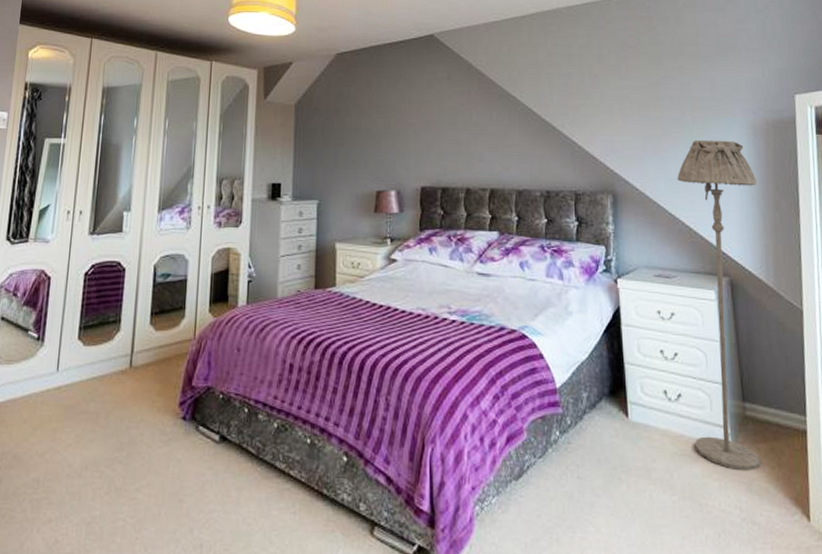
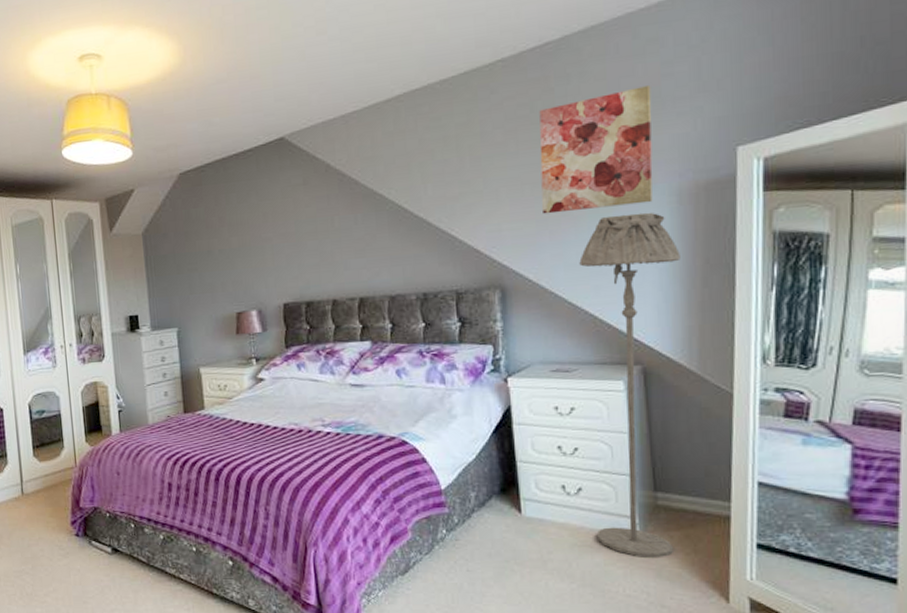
wall art: none [645,36,734,133] -> present [539,85,653,214]

